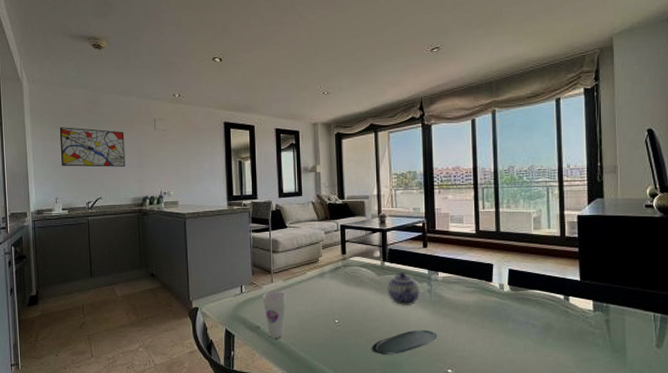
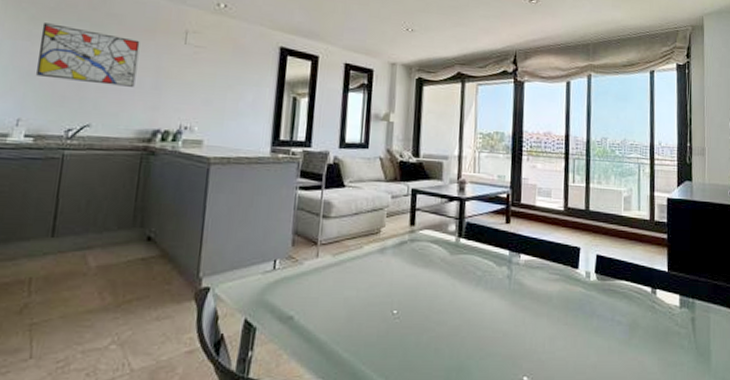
cup: present [263,291,286,338] -> none [302,269,334,333]
oval tray: present [372,329,437,355] -> none [435,325,514,357]
teapot: present [387,272,420,306] -> none [460,252,498,295]

